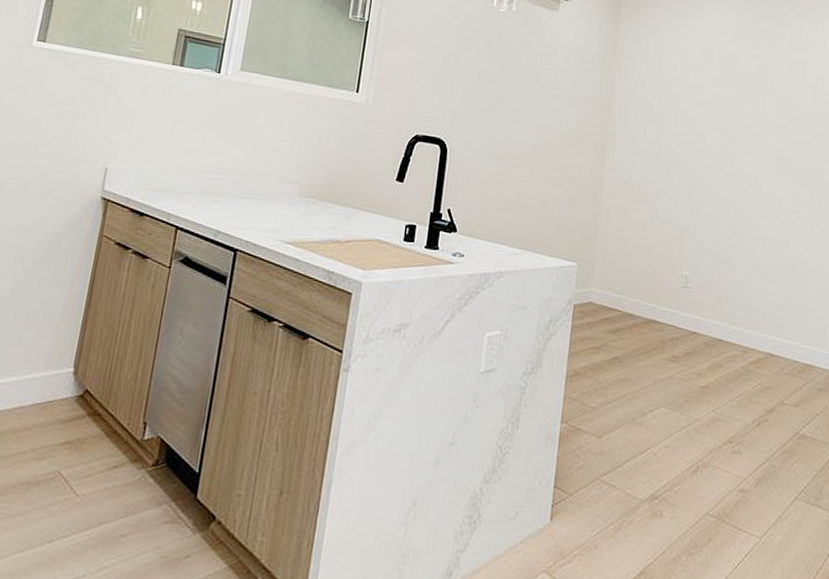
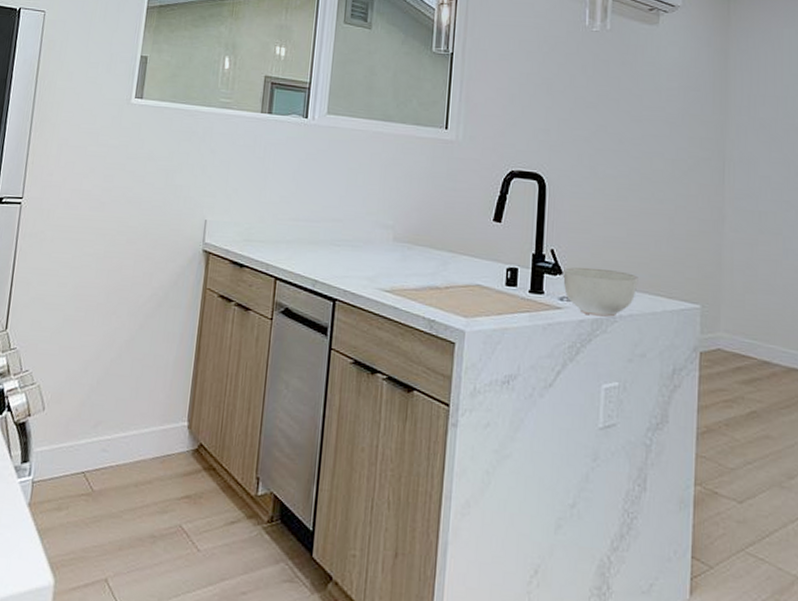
bowl: none [457,226,525,272] -> present [563,267,638,317]

